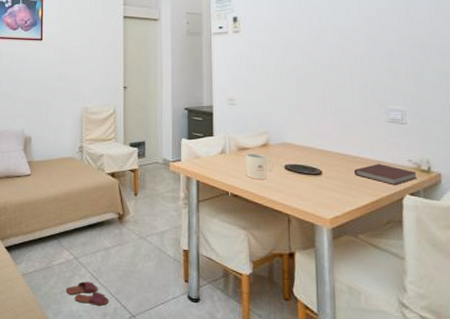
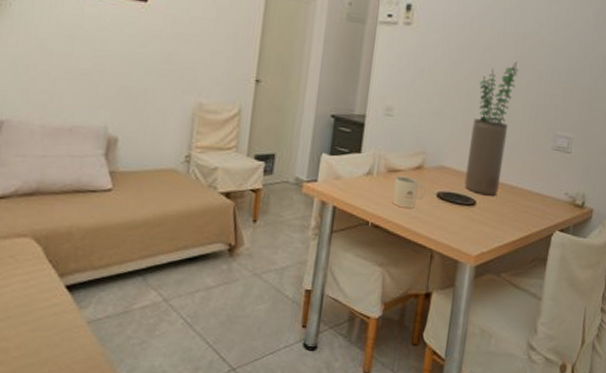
slippers: present [66,281,109,306] -> none [147,329,204,358]
vase: none [306,50,342,166] -> present [464,61,519,196]
book: present [354,163,417,186] -> none [509,195,571,221]

